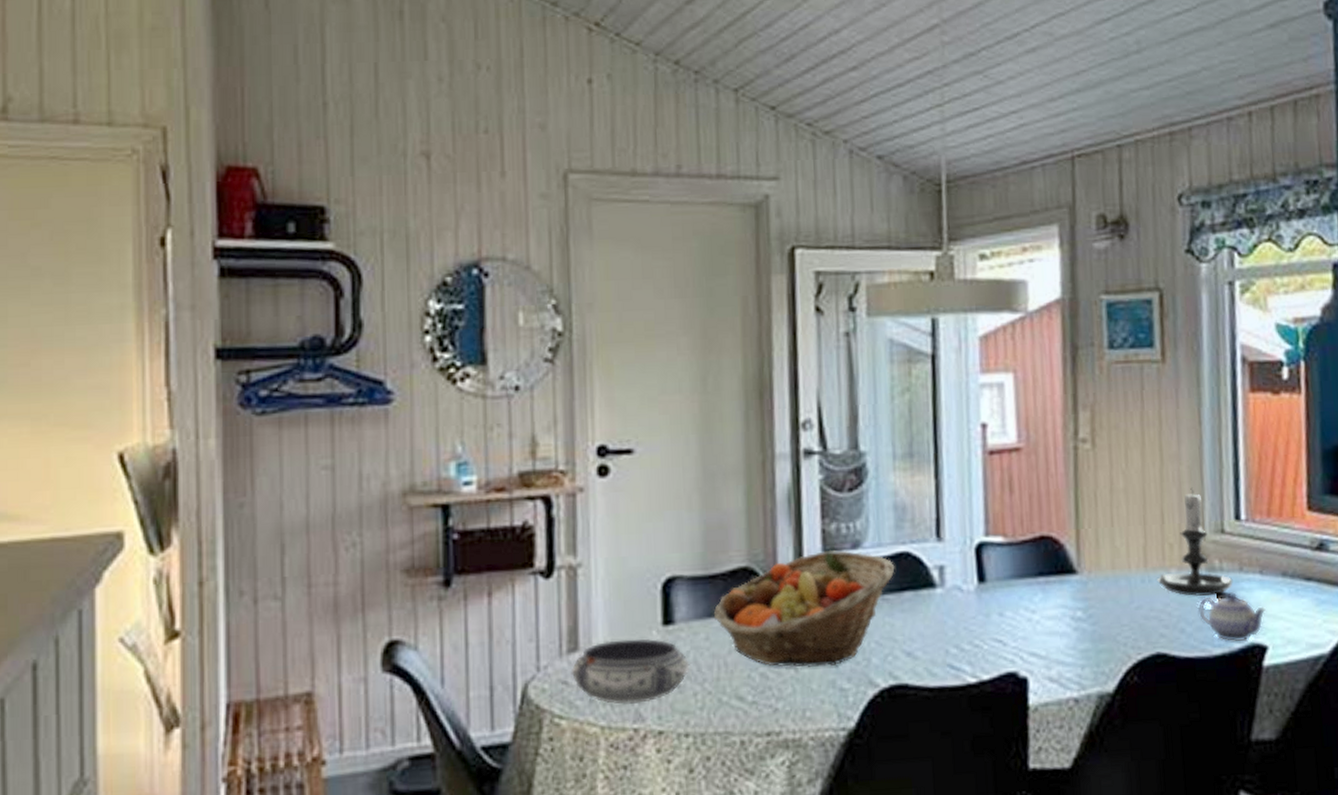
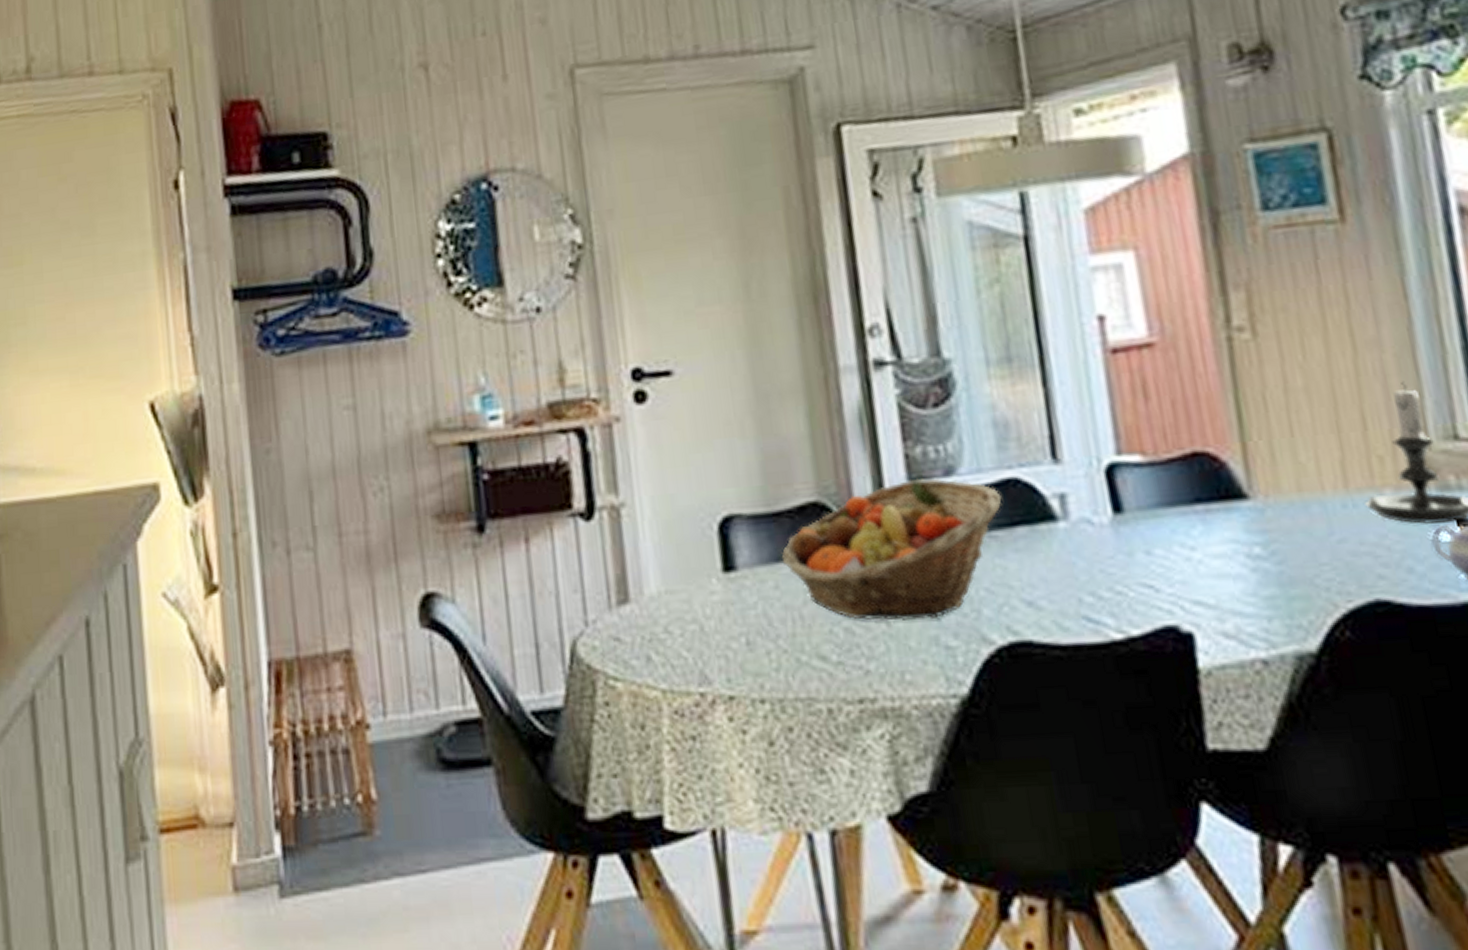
bowl: present [572,639,689,704] -> none [624,588,759,665]

